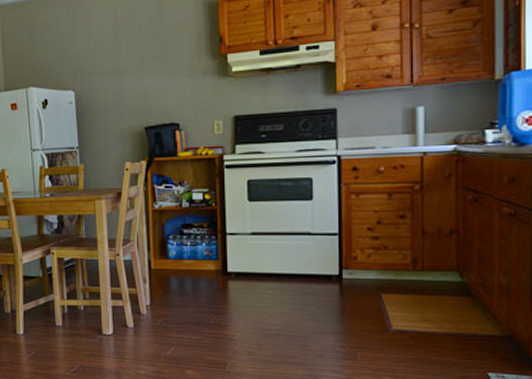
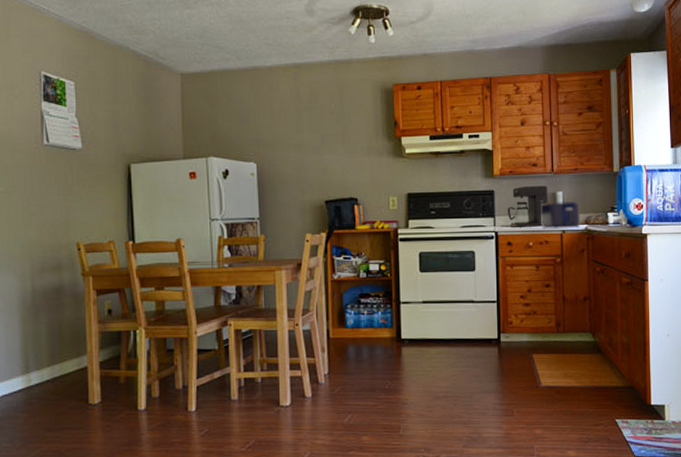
coffee maker: none [352,100,406,152] -> present [507,185,549,228]
toaster: none [394,117,448,151] -> present [540,202,581,229]

